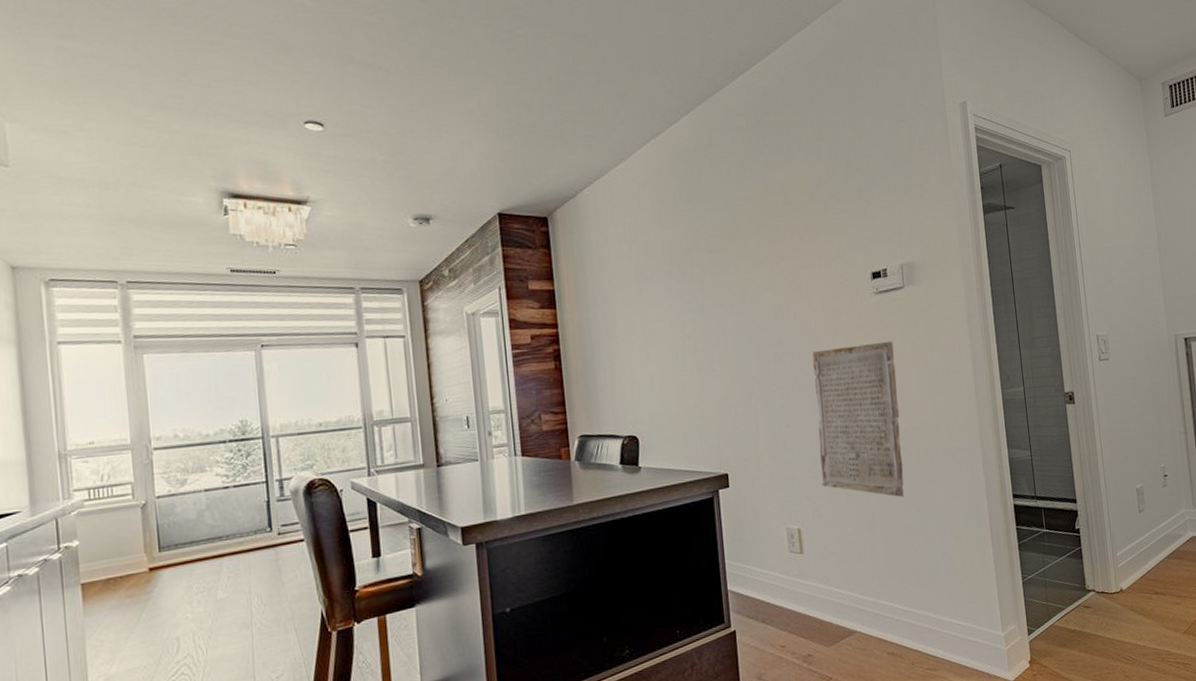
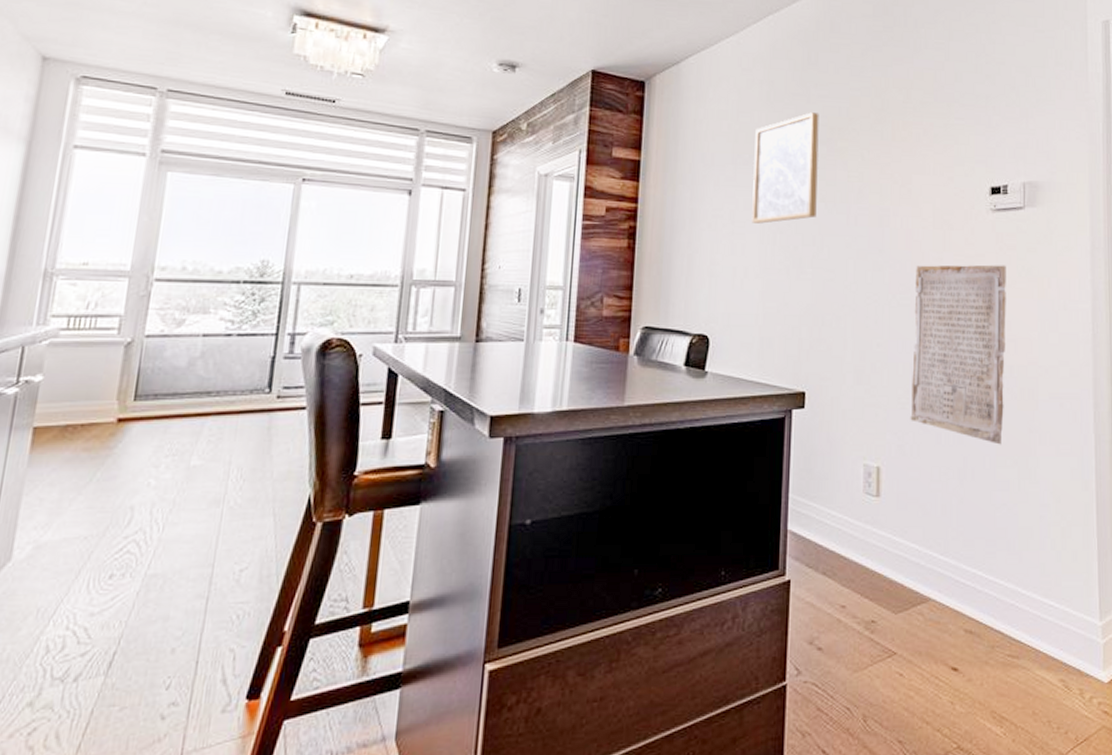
wall art: none [653,225,718,333] -> present [752,112,819,224]

